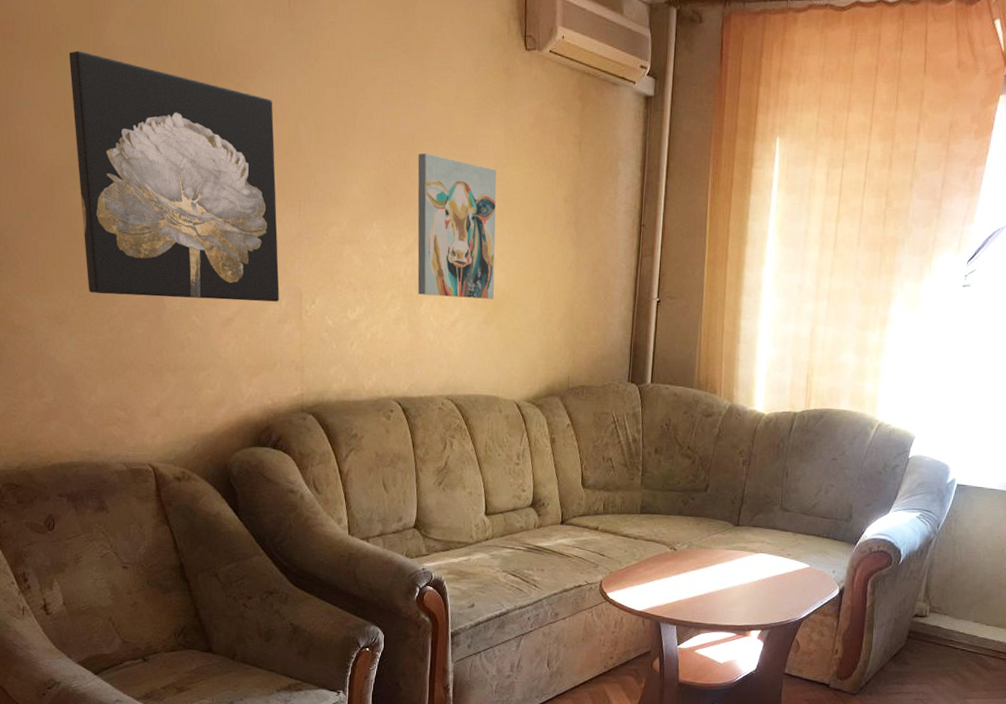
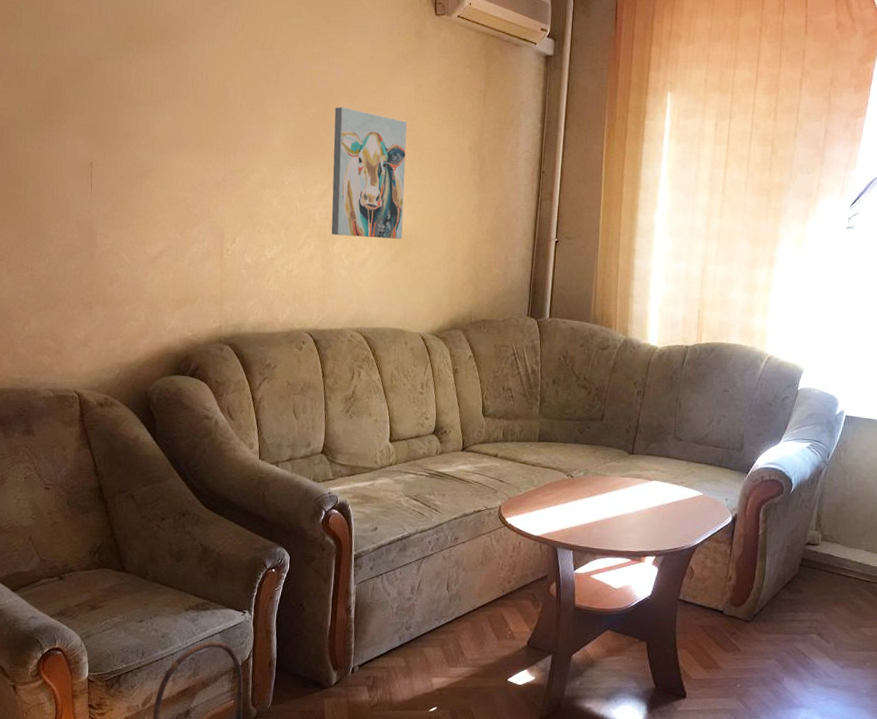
wall art: present [69,51,279,302] -> none [22,18,204,241]

